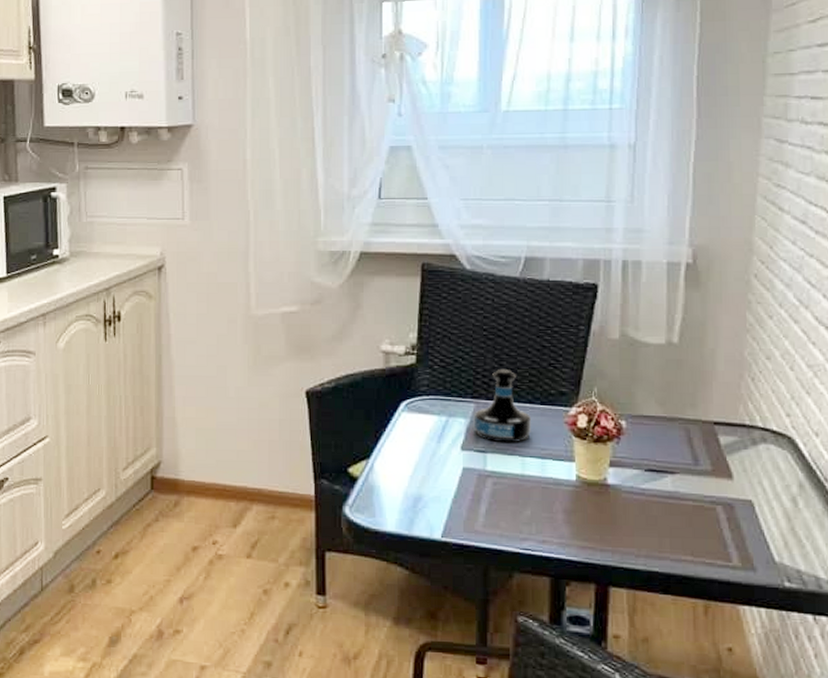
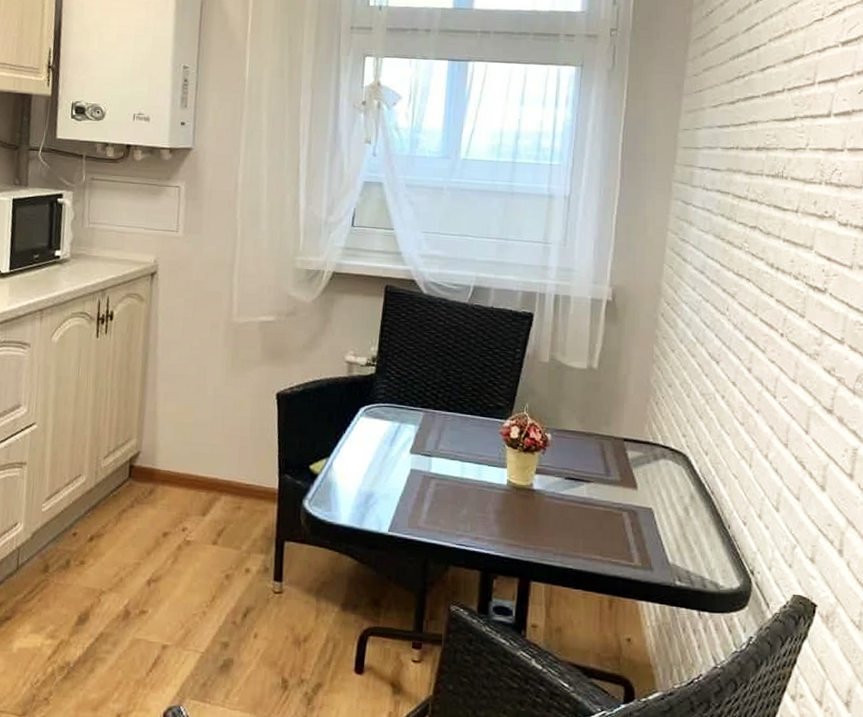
tequila bottle: present [475,368,531,443] -> none [423,382,471,449]

